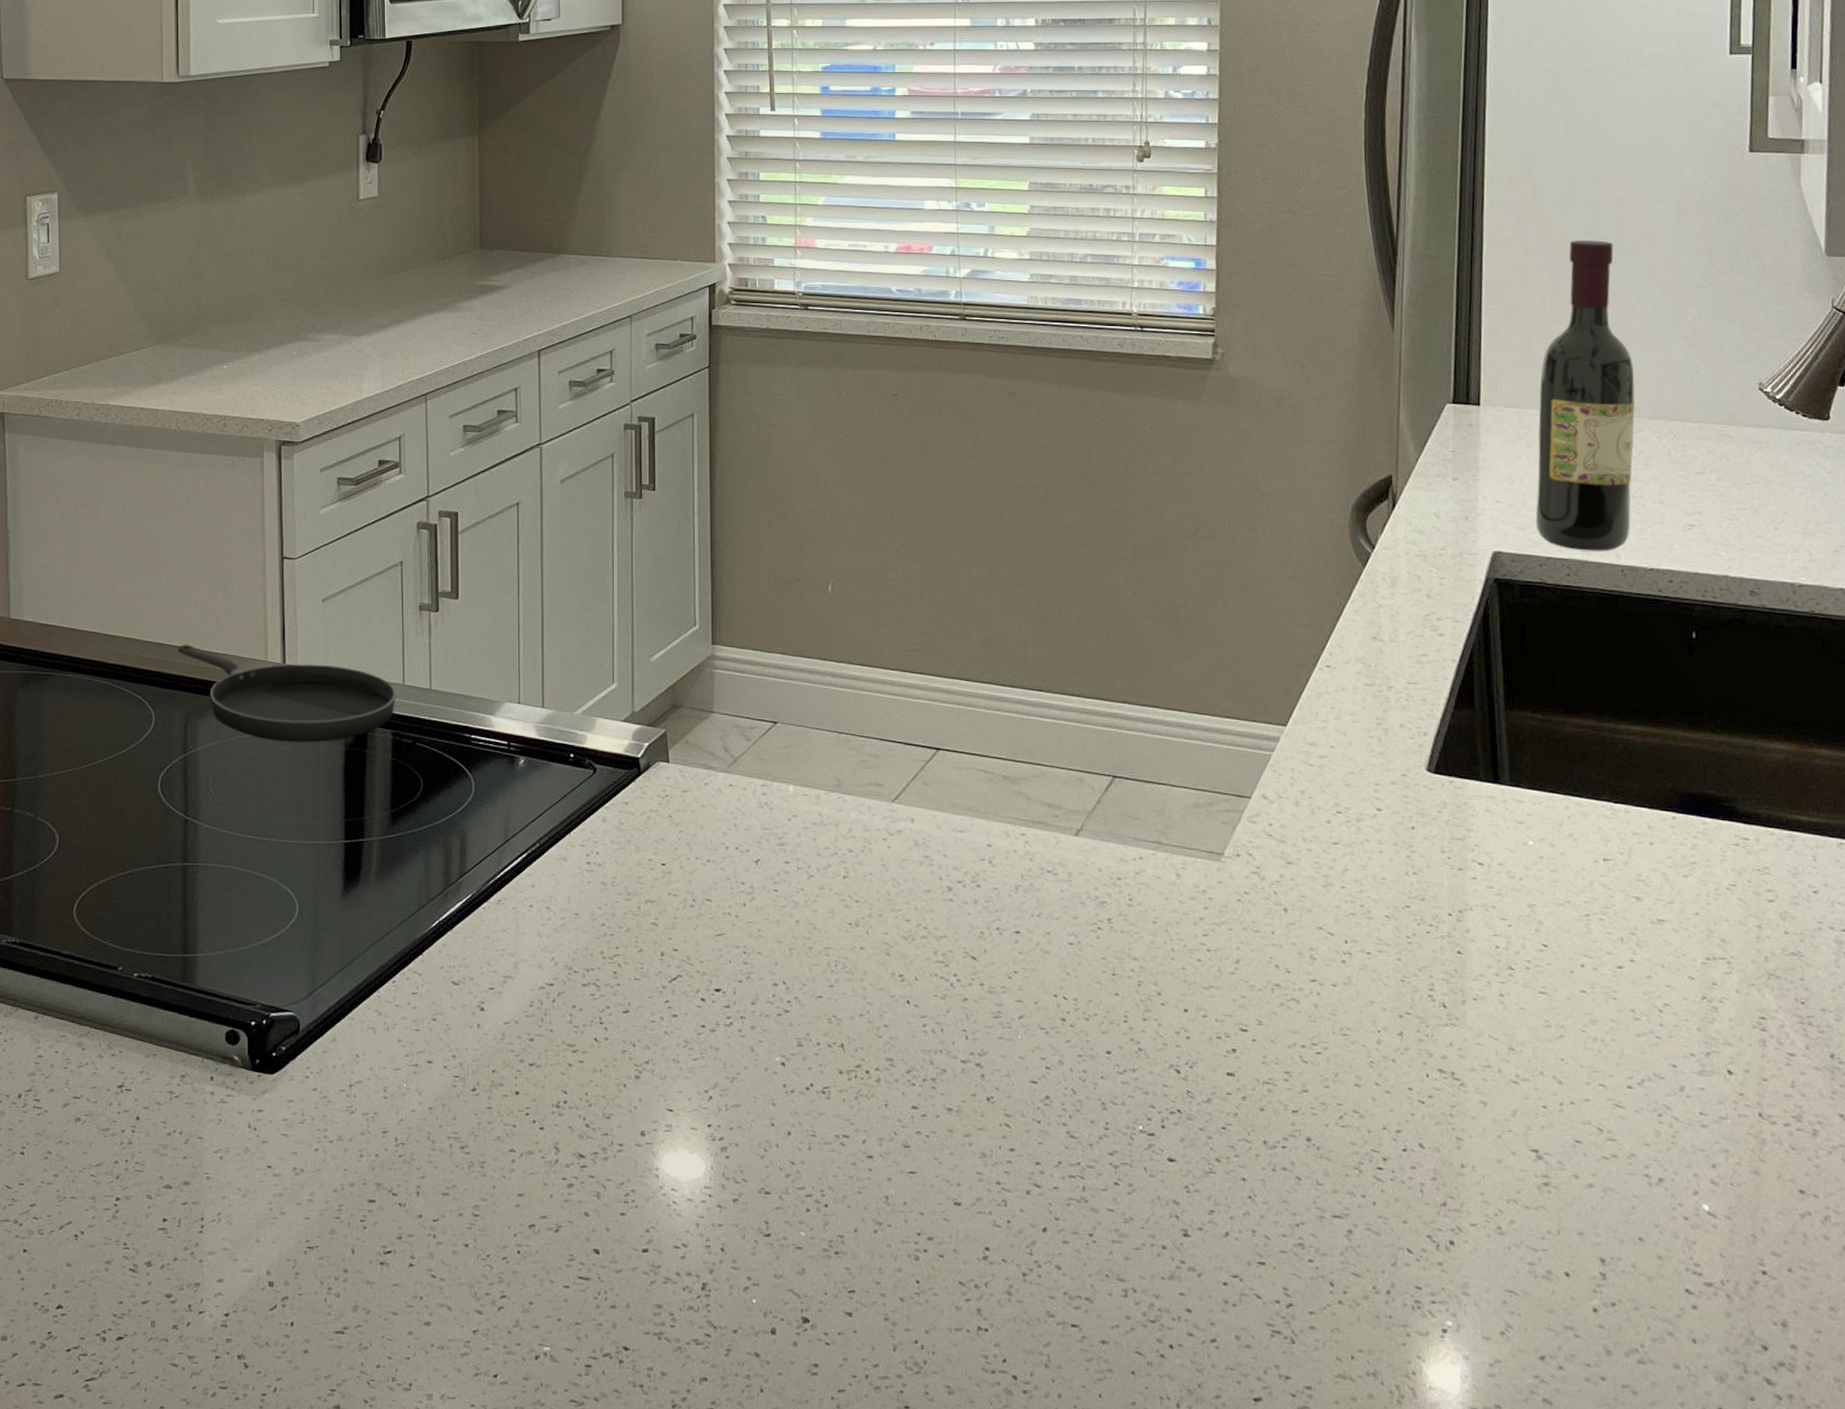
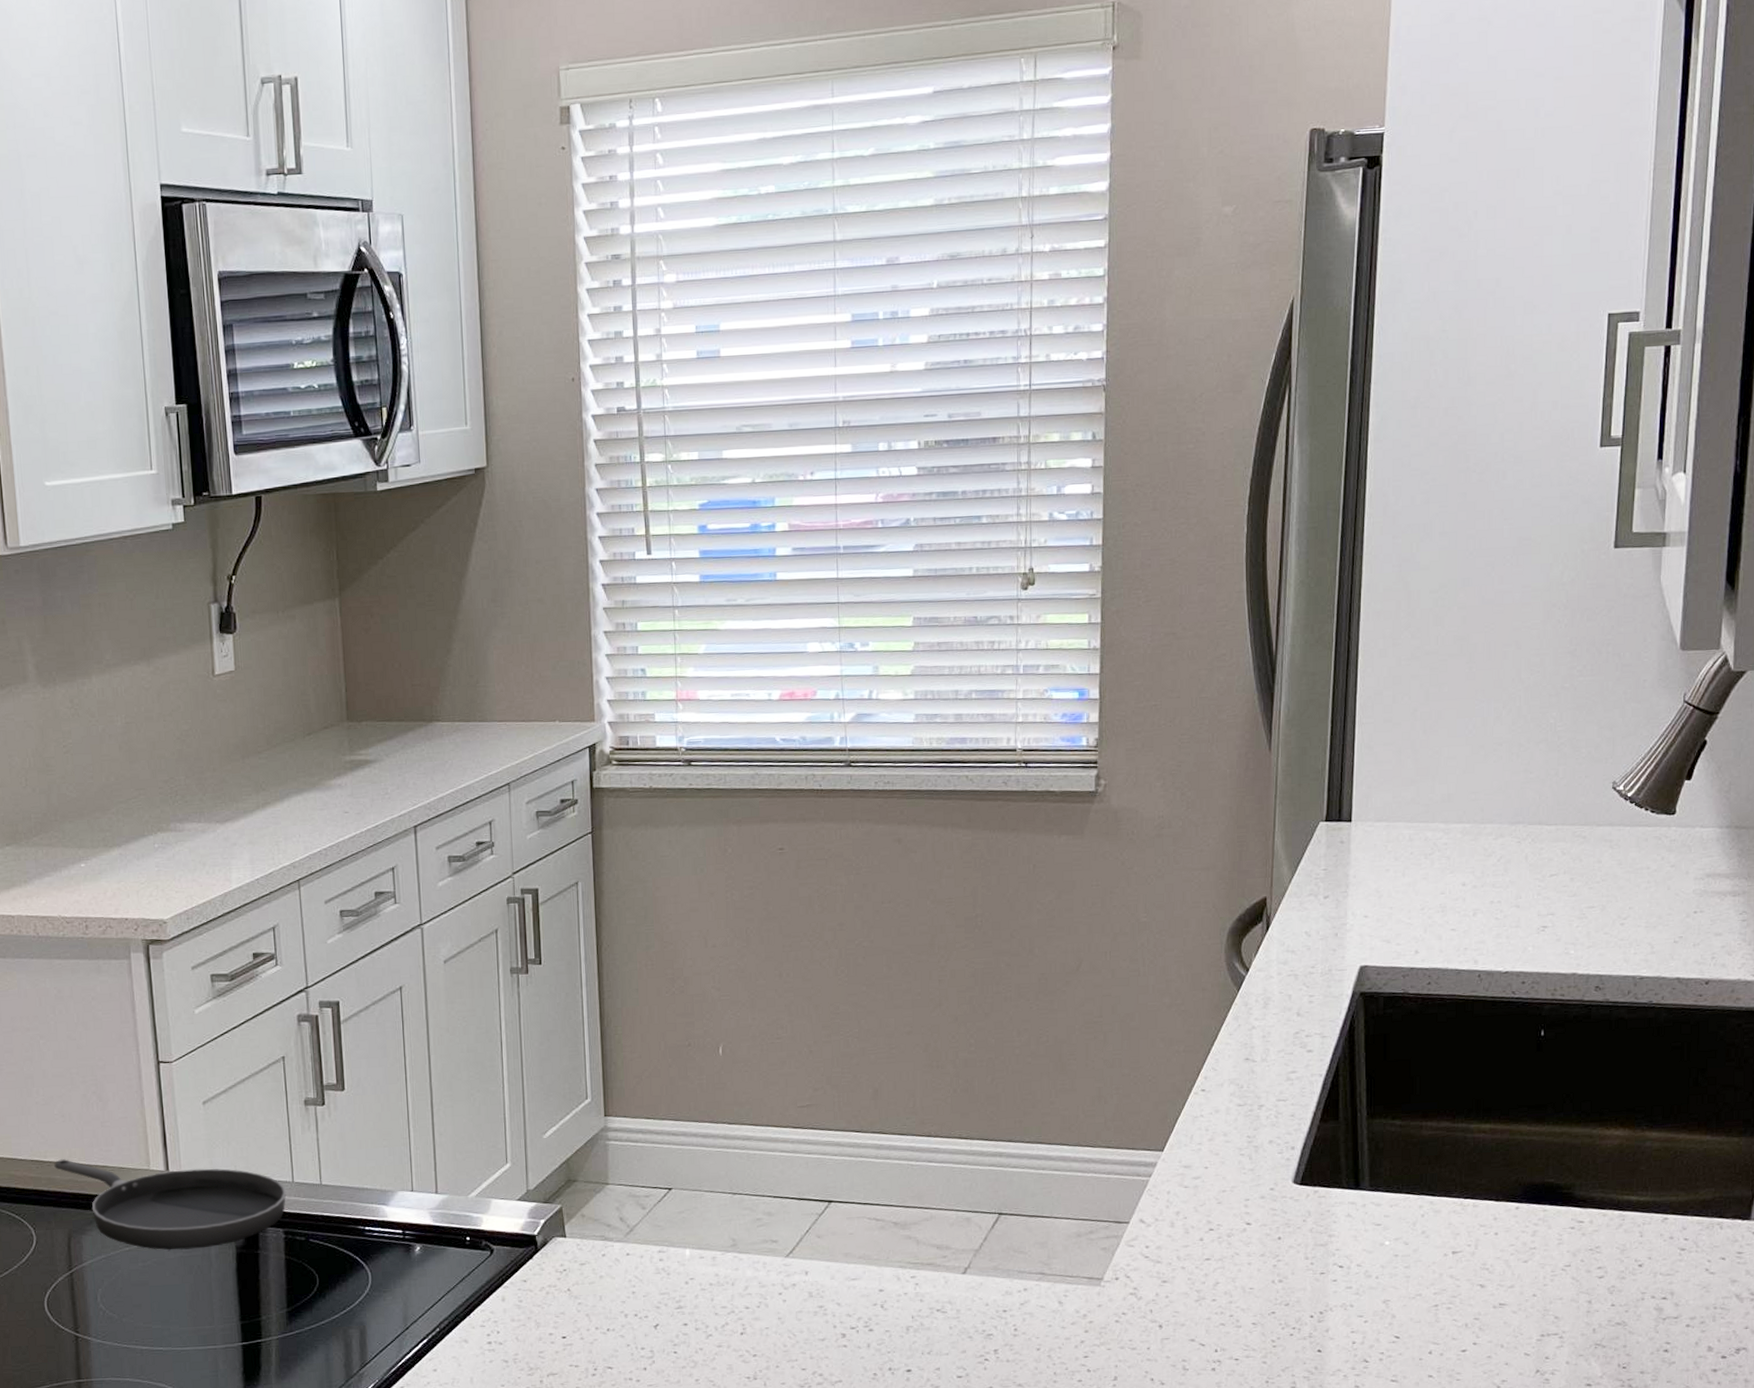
wine bottle: present [1535,240,1635,551] -> none [1400,647,1498,959]

